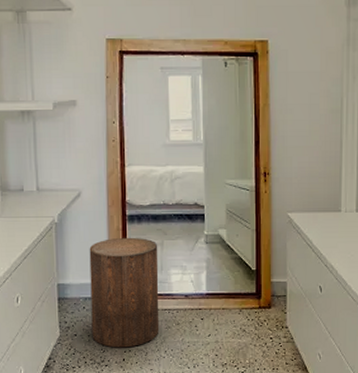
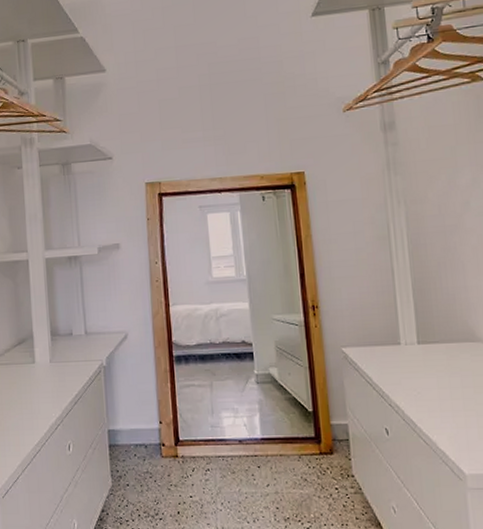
stool: present [89,237,160,348] -> none [138,379,214,499]

